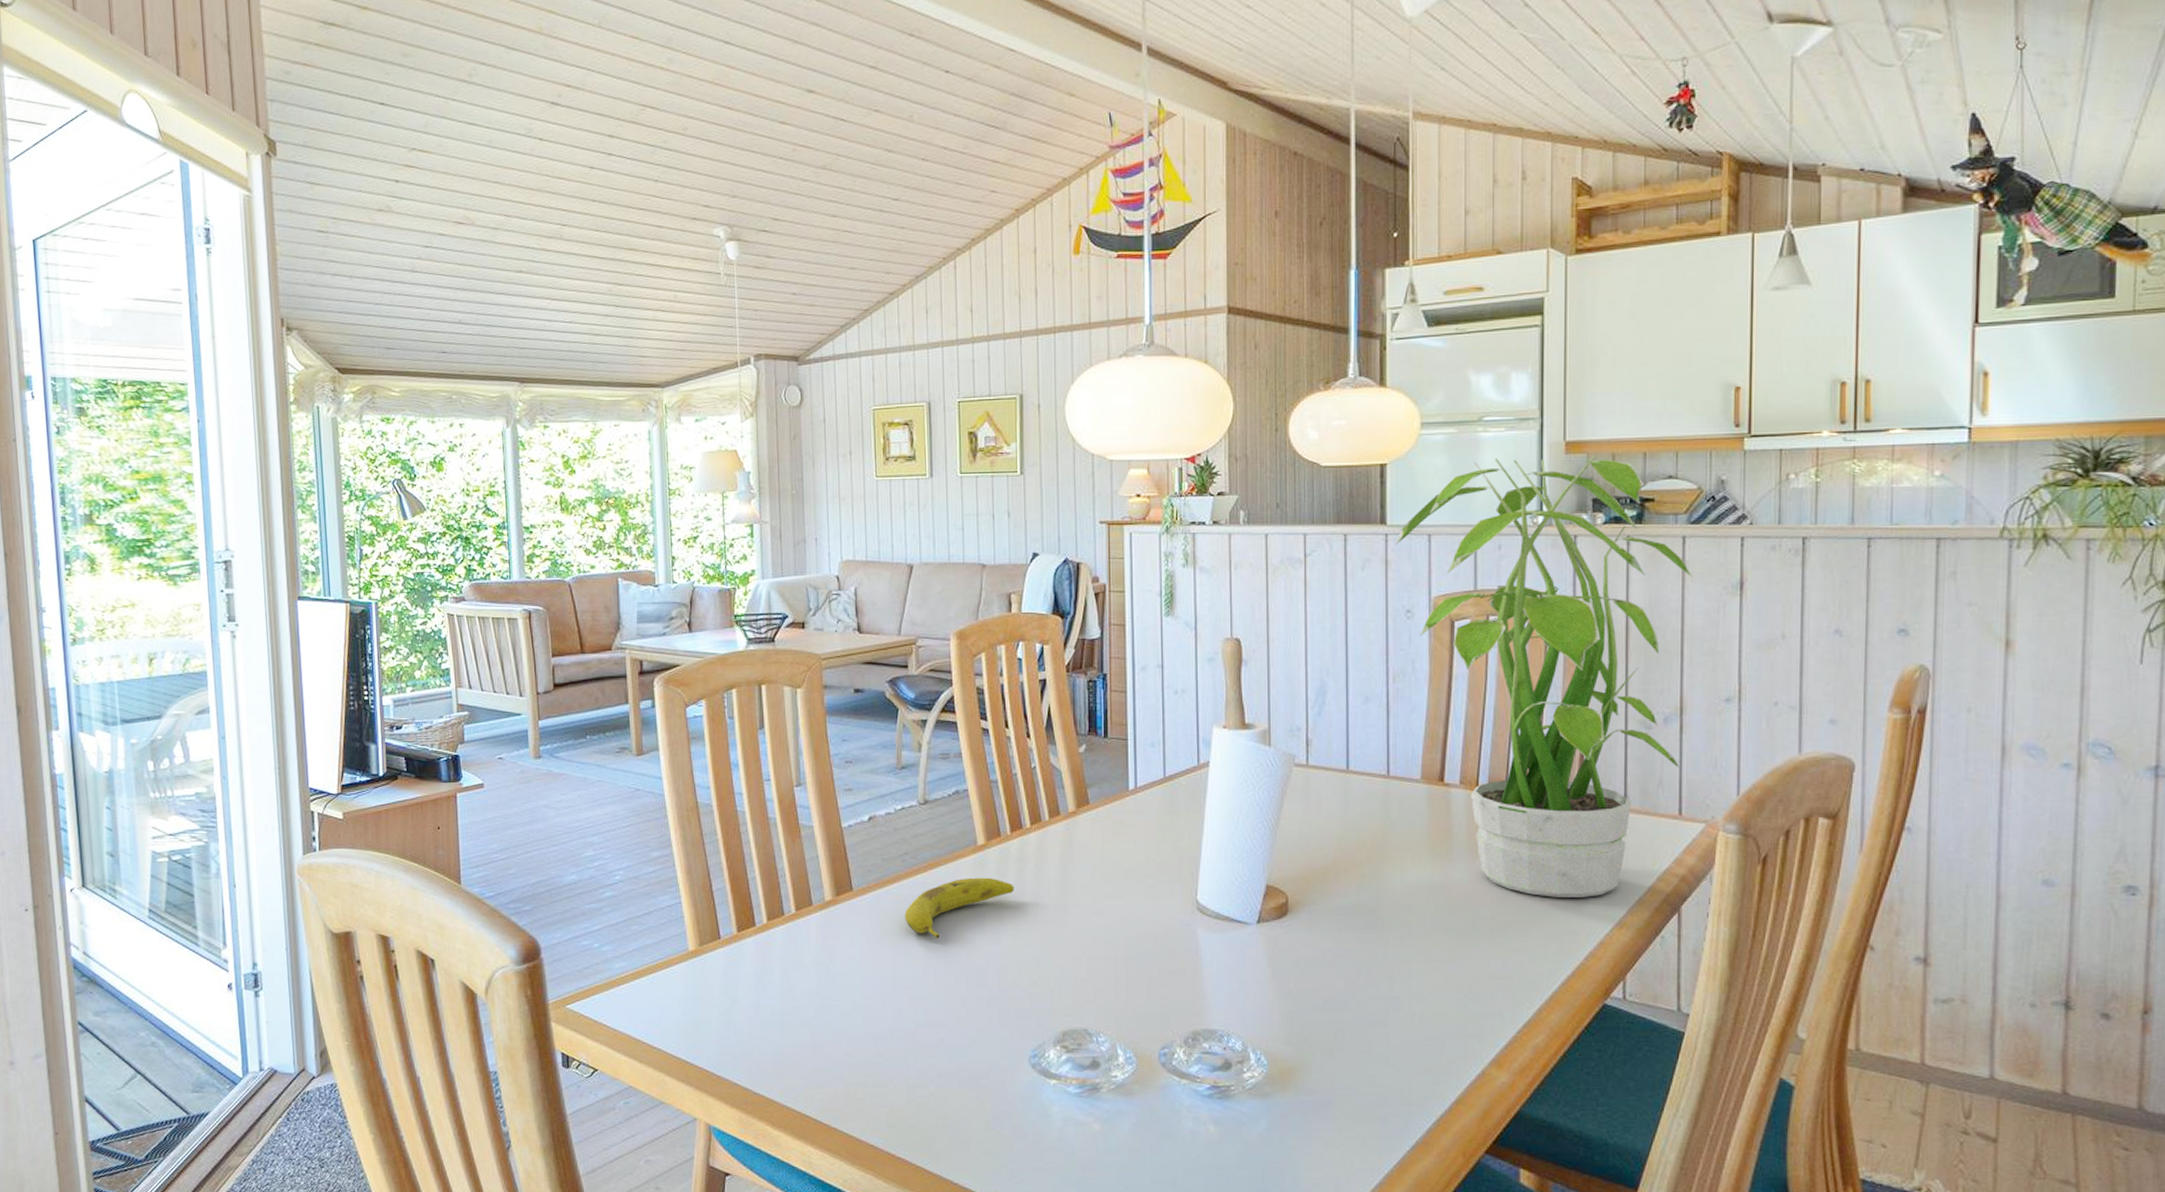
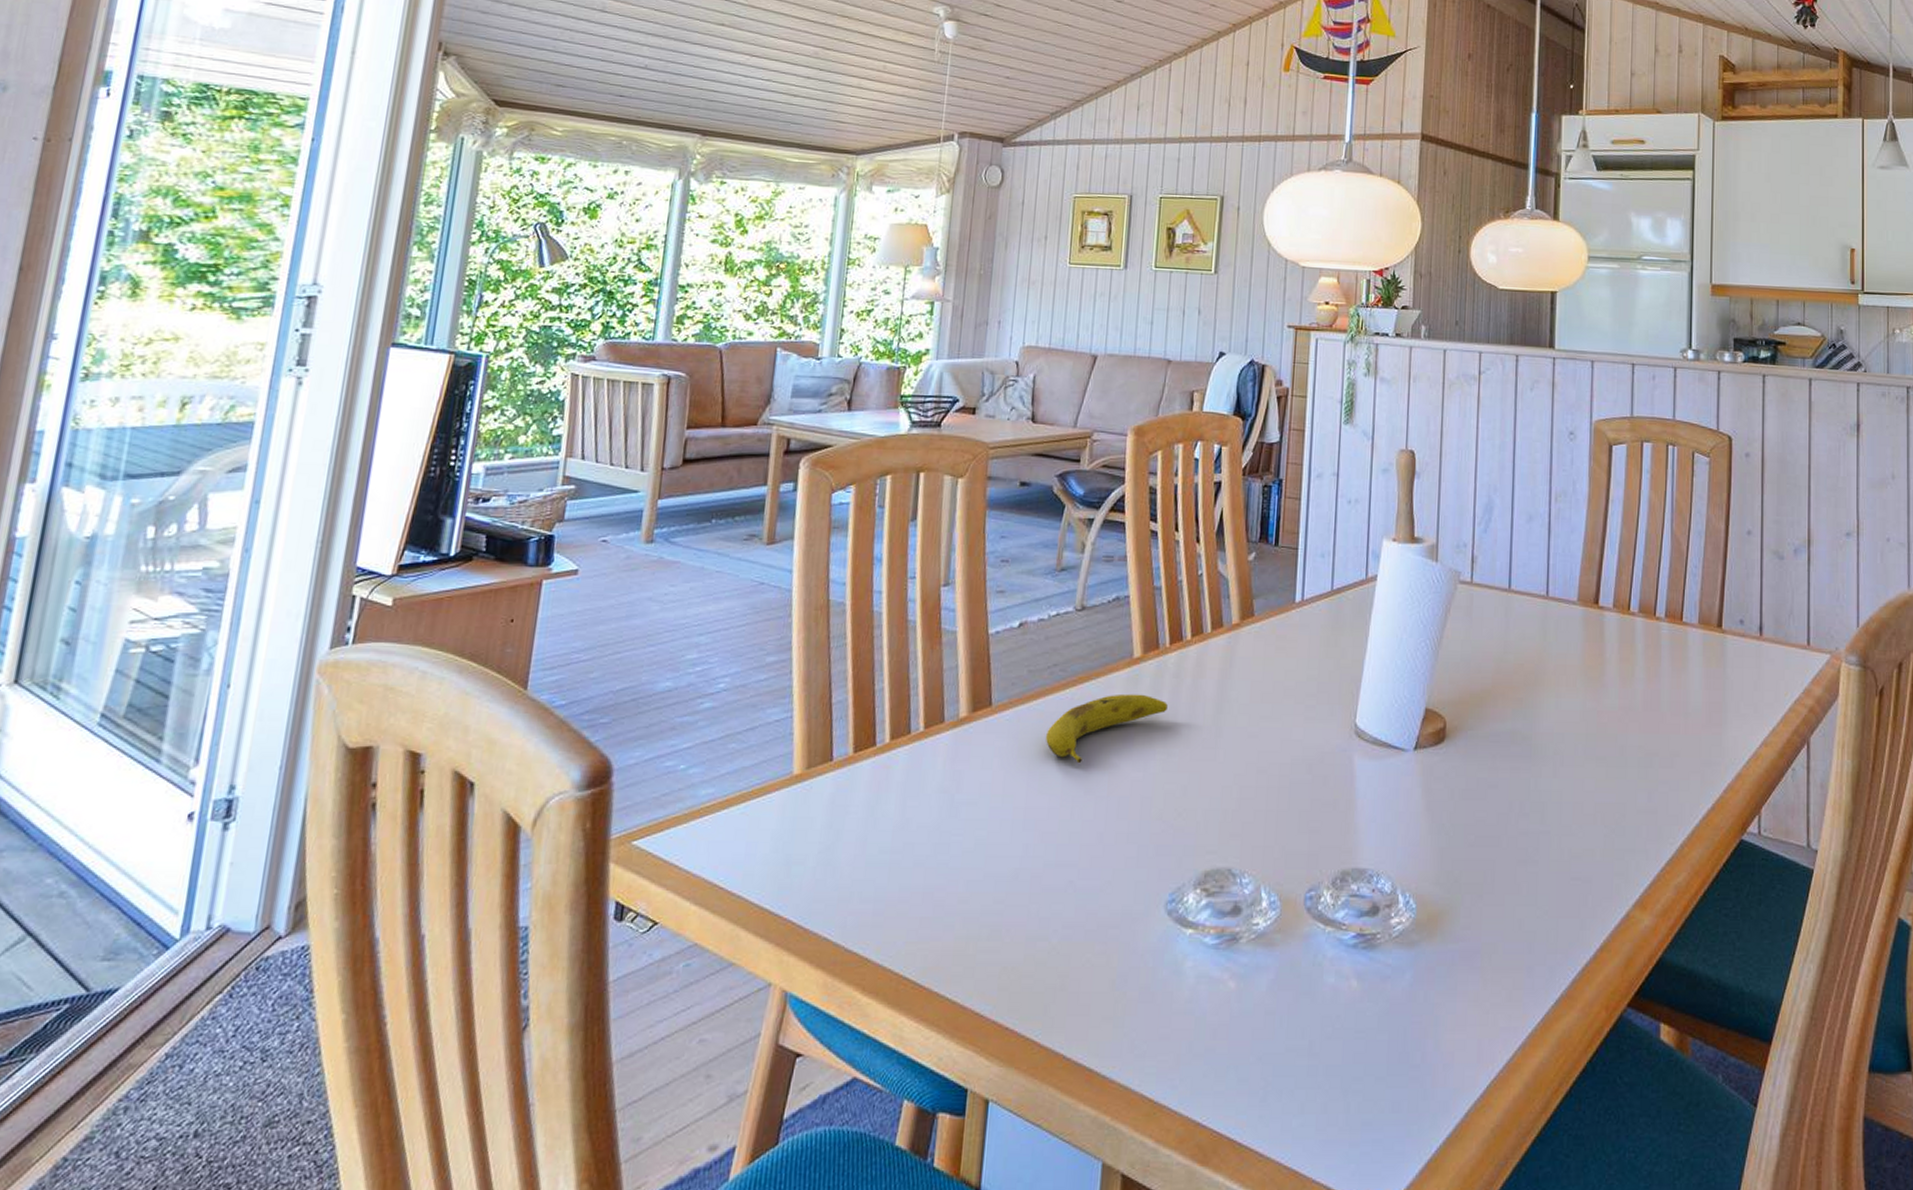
potted plant: present [1394,456,1692,897] -> none [1561,294,1817,727]

